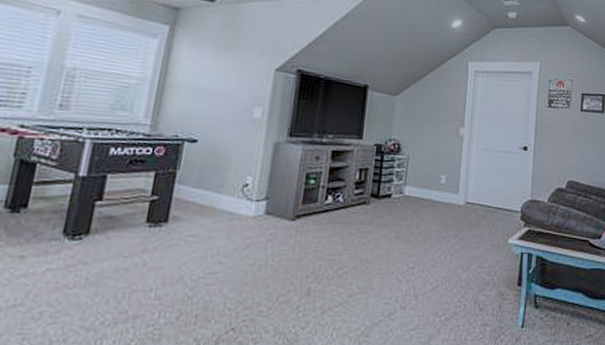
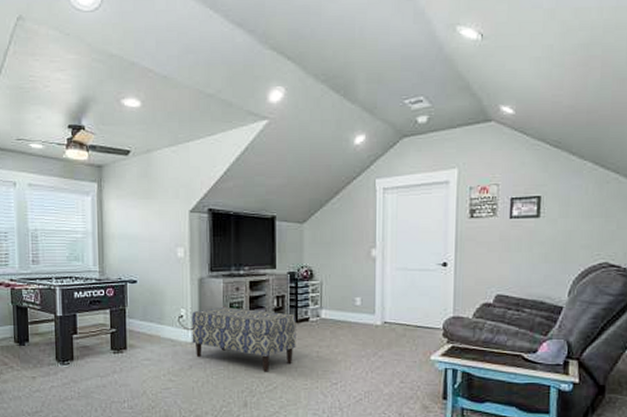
bench: none [254,177,378,254] -> present [191,307,296,372]

